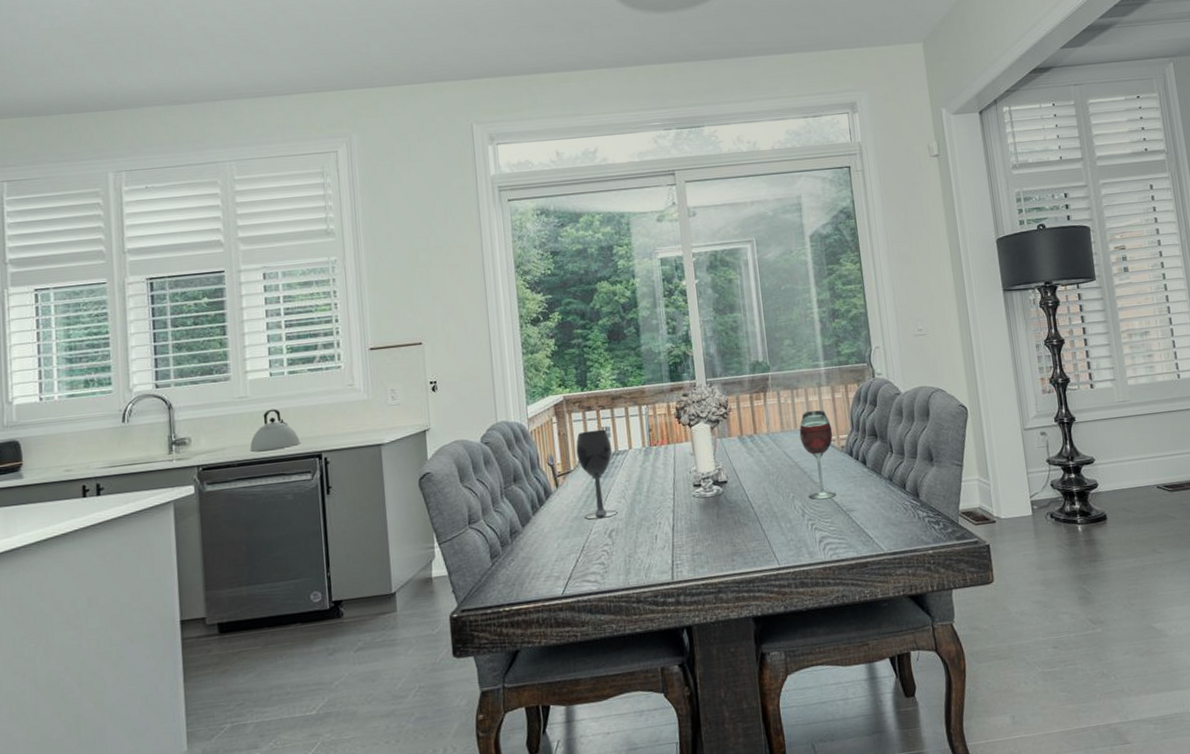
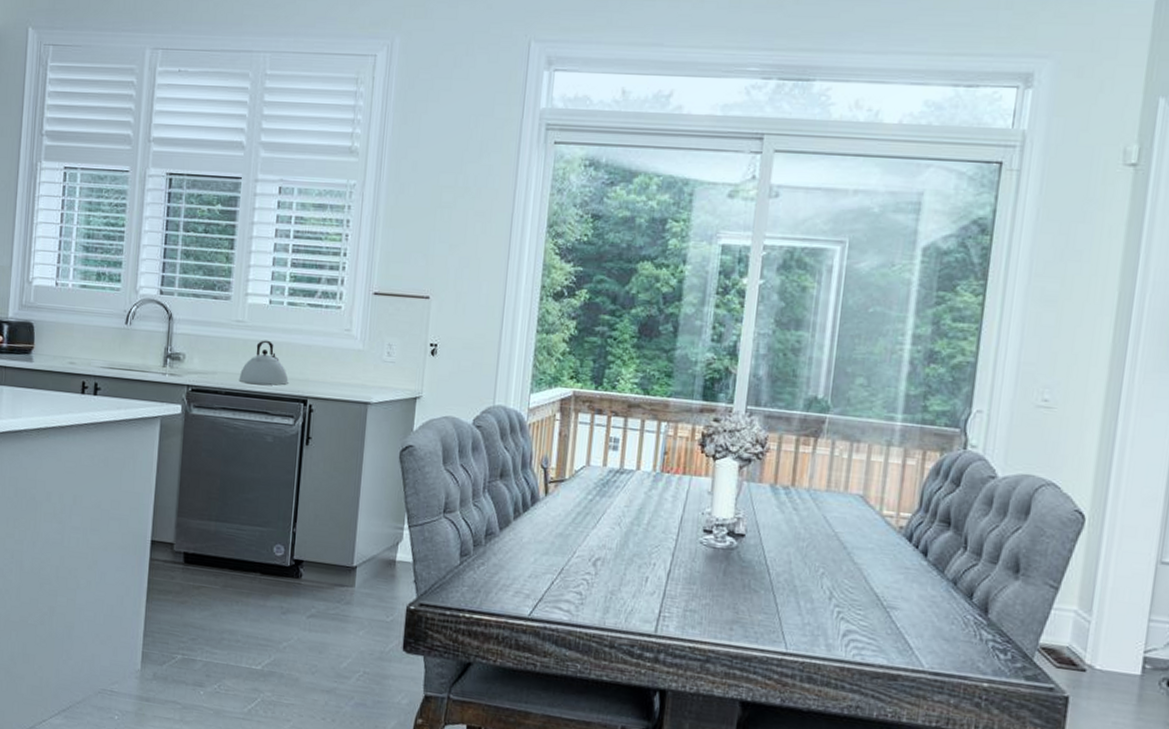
wine glass: present [576,429,617,520] -> none [570,437,618,544]
wineglass: present [799,410,836,500] -> none [842,473,894,587]

